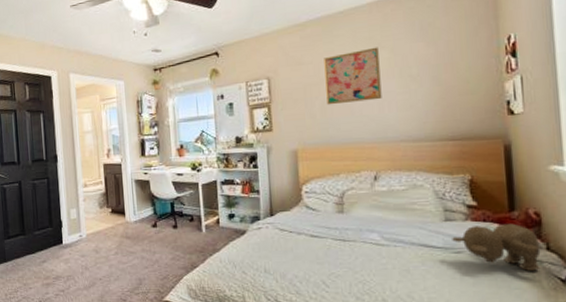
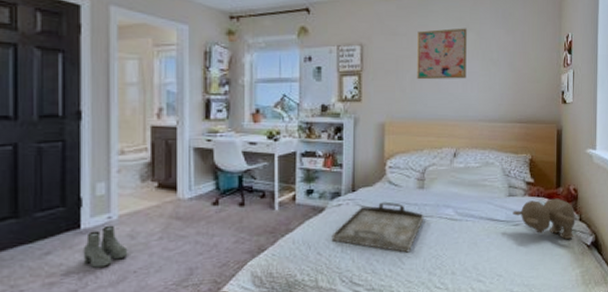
boots: none [65,242,95,274] -> present [83,225,128,268]
serving tray: none [254,225,346,276] -> present [331,201,424,253]

